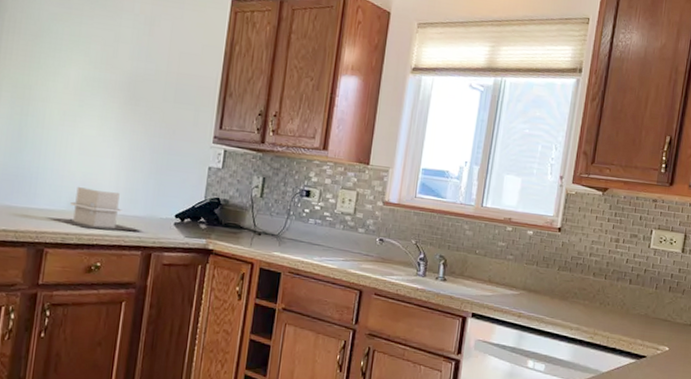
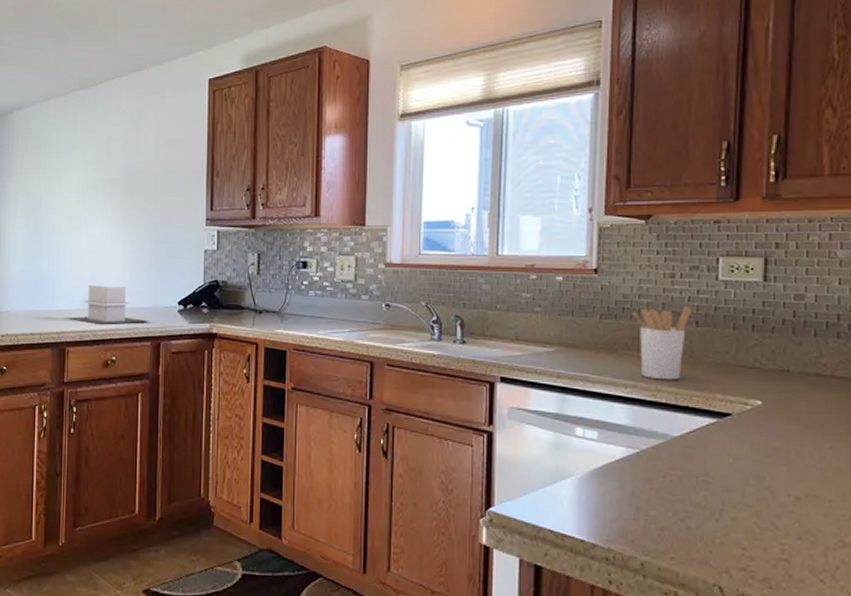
utensil holder: none [583,265,628,327] -> present [632,305,692,380]

